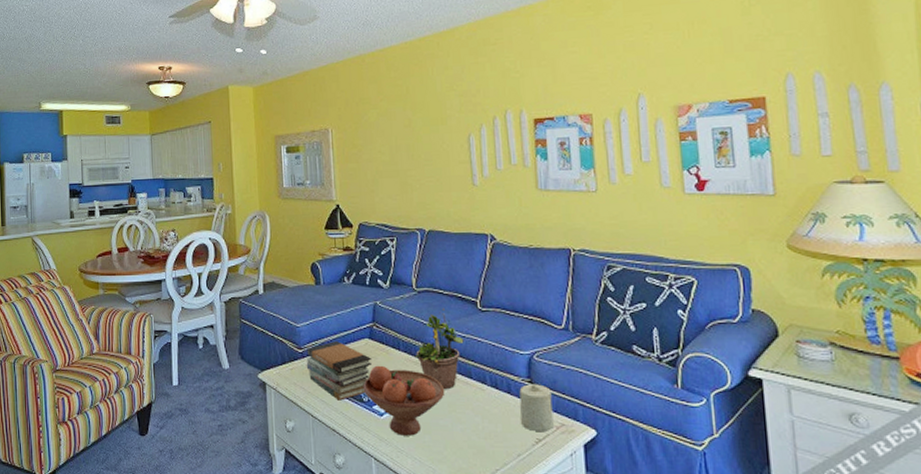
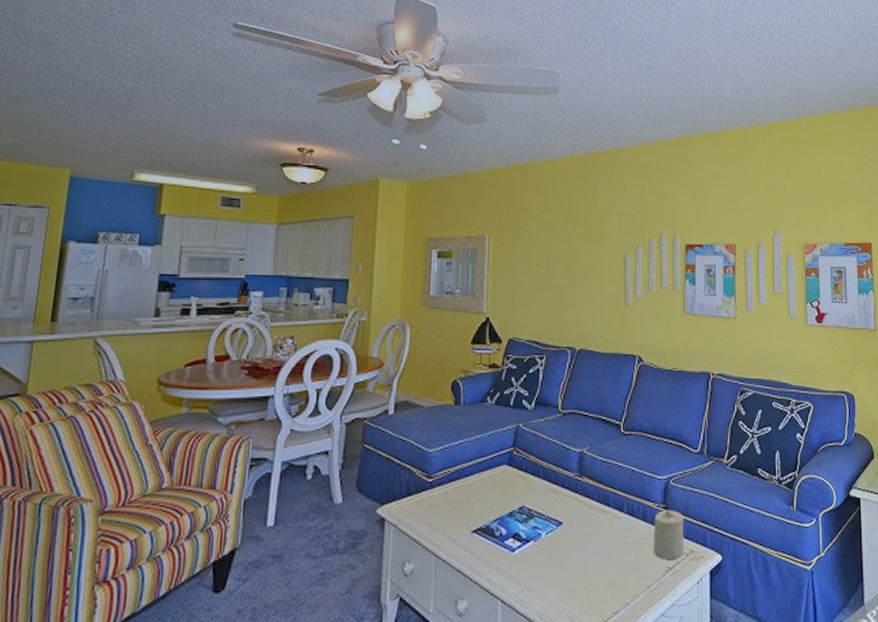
book stack: present [306,340,372,401] -> none [434,467,509,536]
fruit bowl: present [363,365,445,436] -> none [496,494,582,573]
potted plant: present [414,308,464,390] -> none [554,431,605,520]

